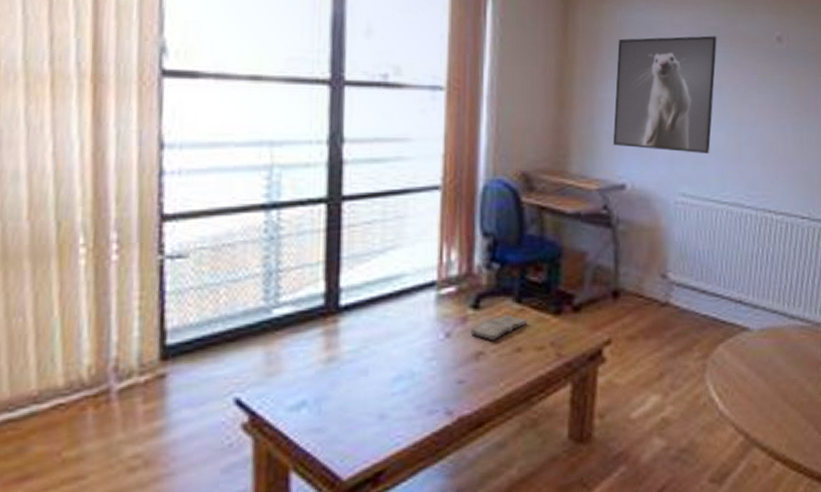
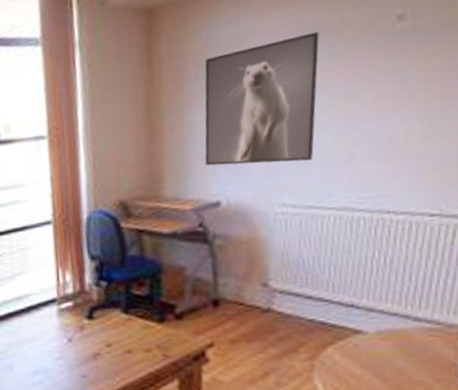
diary: present [471,314,528,341] -> none [88,323,135,345]

